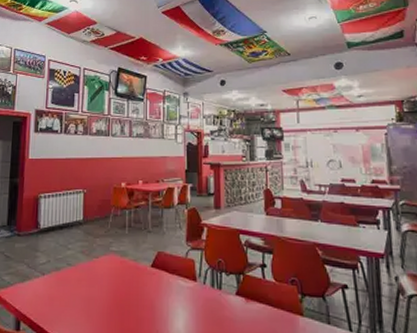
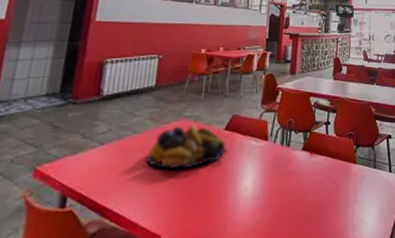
fruit bowl: none [81,259,154,305] -> present [146,124,227,170]

